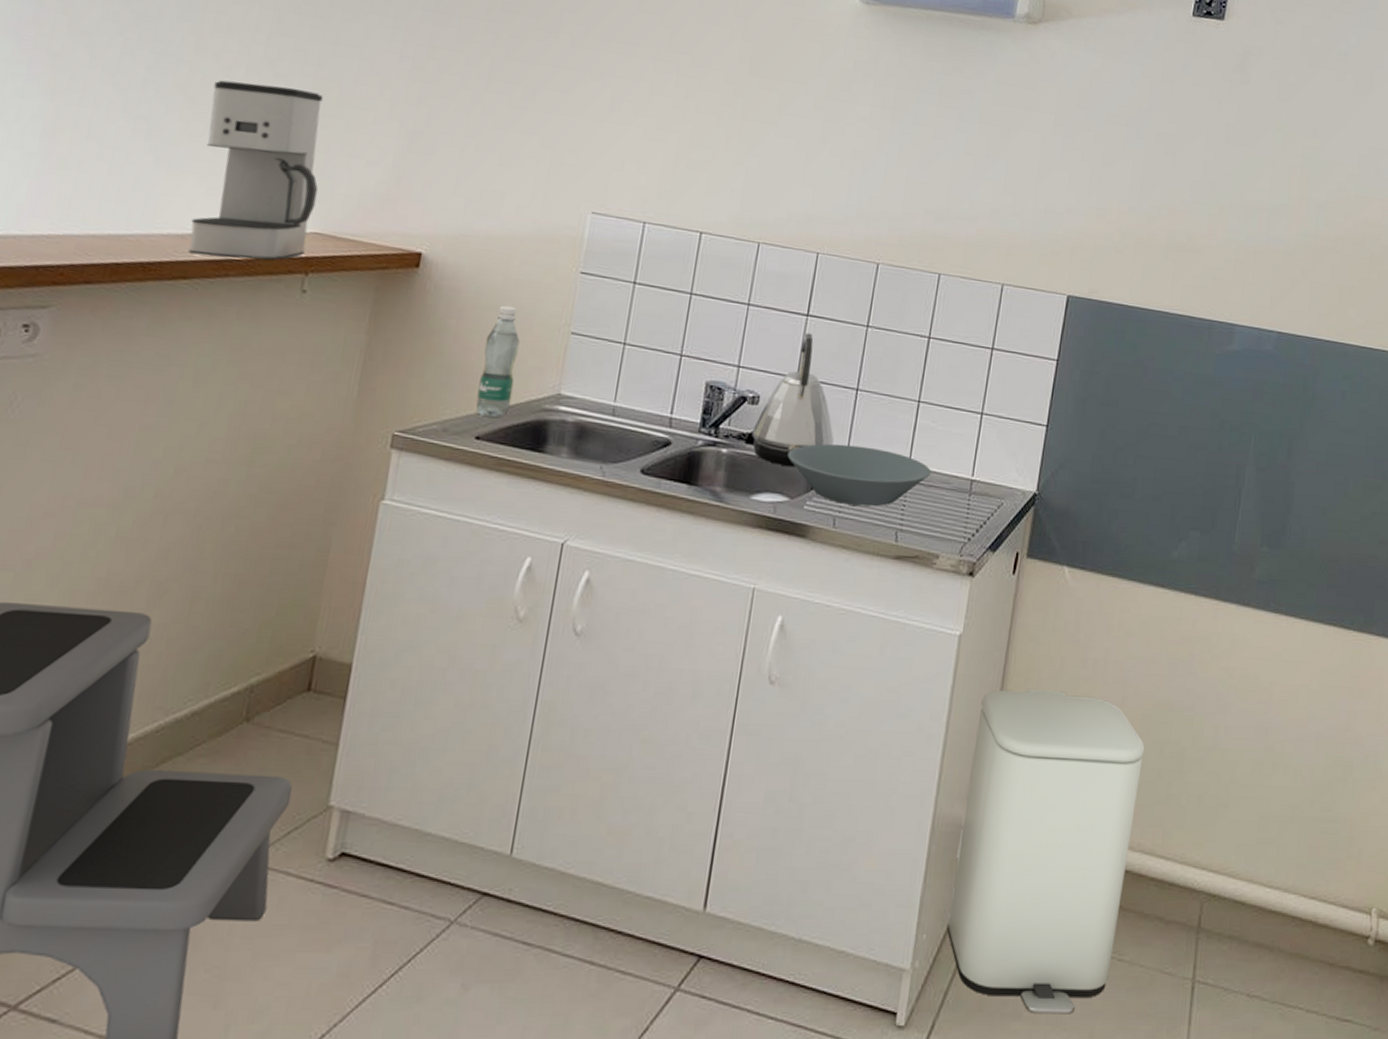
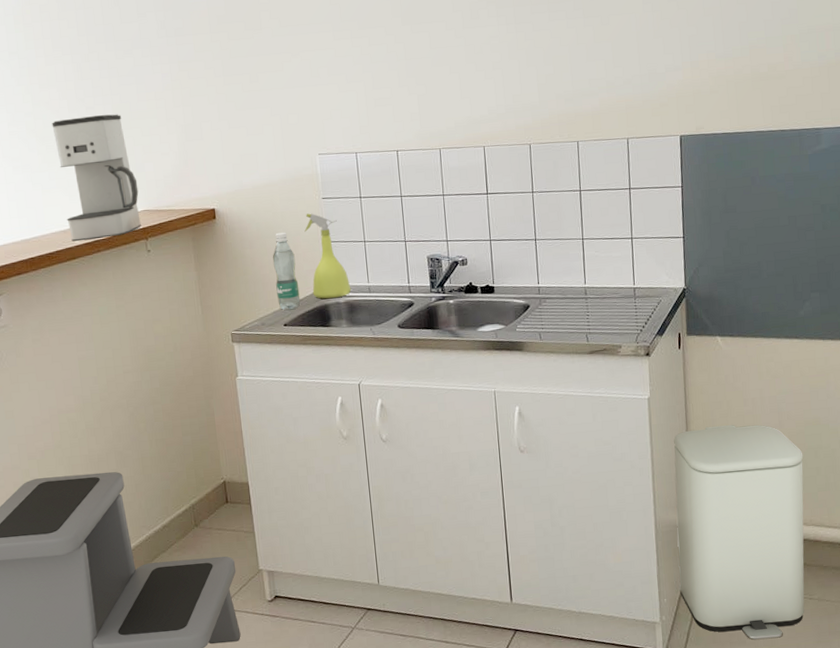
spray bottle: none [530,288,593,414] -> present [304,213,351,299]
kettle: present [751,332,834,467] -> none [467,206,527,304]
dish: present [787,443,931,507] -> none [496,278,603,323]

